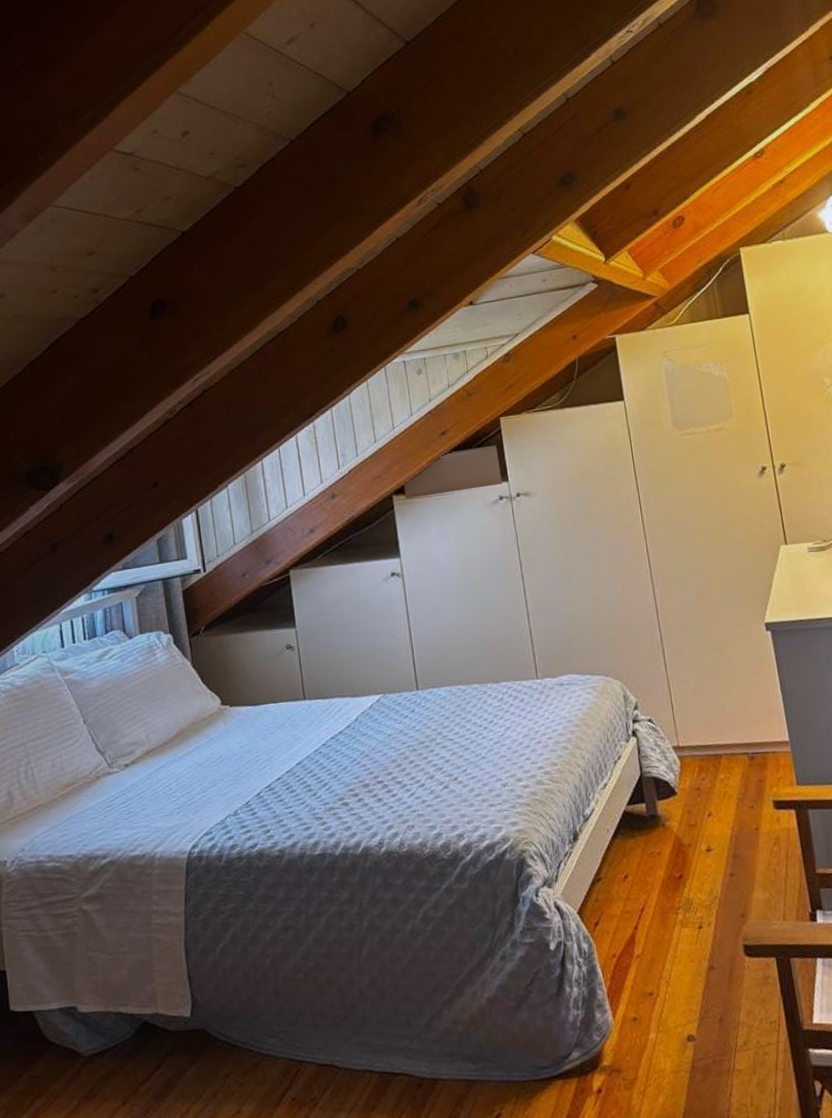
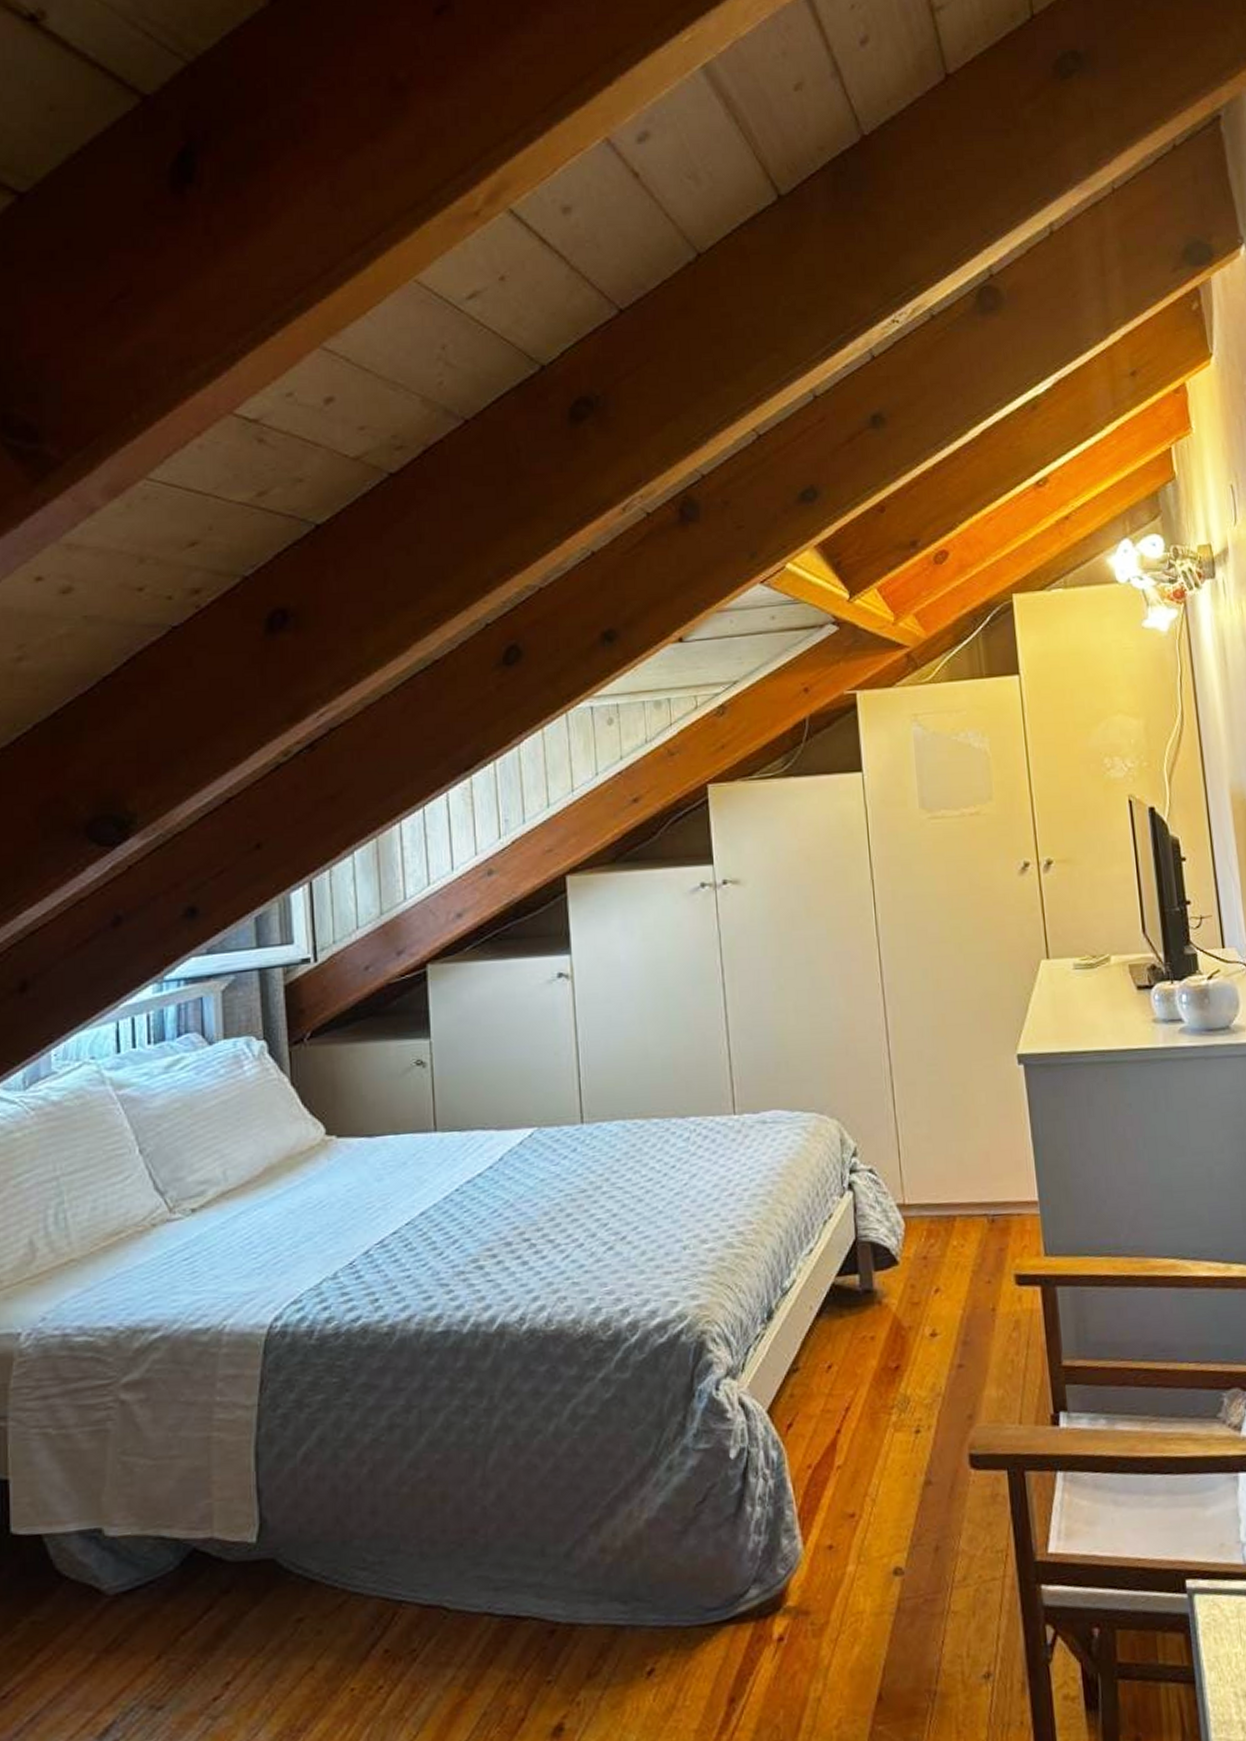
decorative box: present [403,445,503,499] -> none [581,818,707,880]

